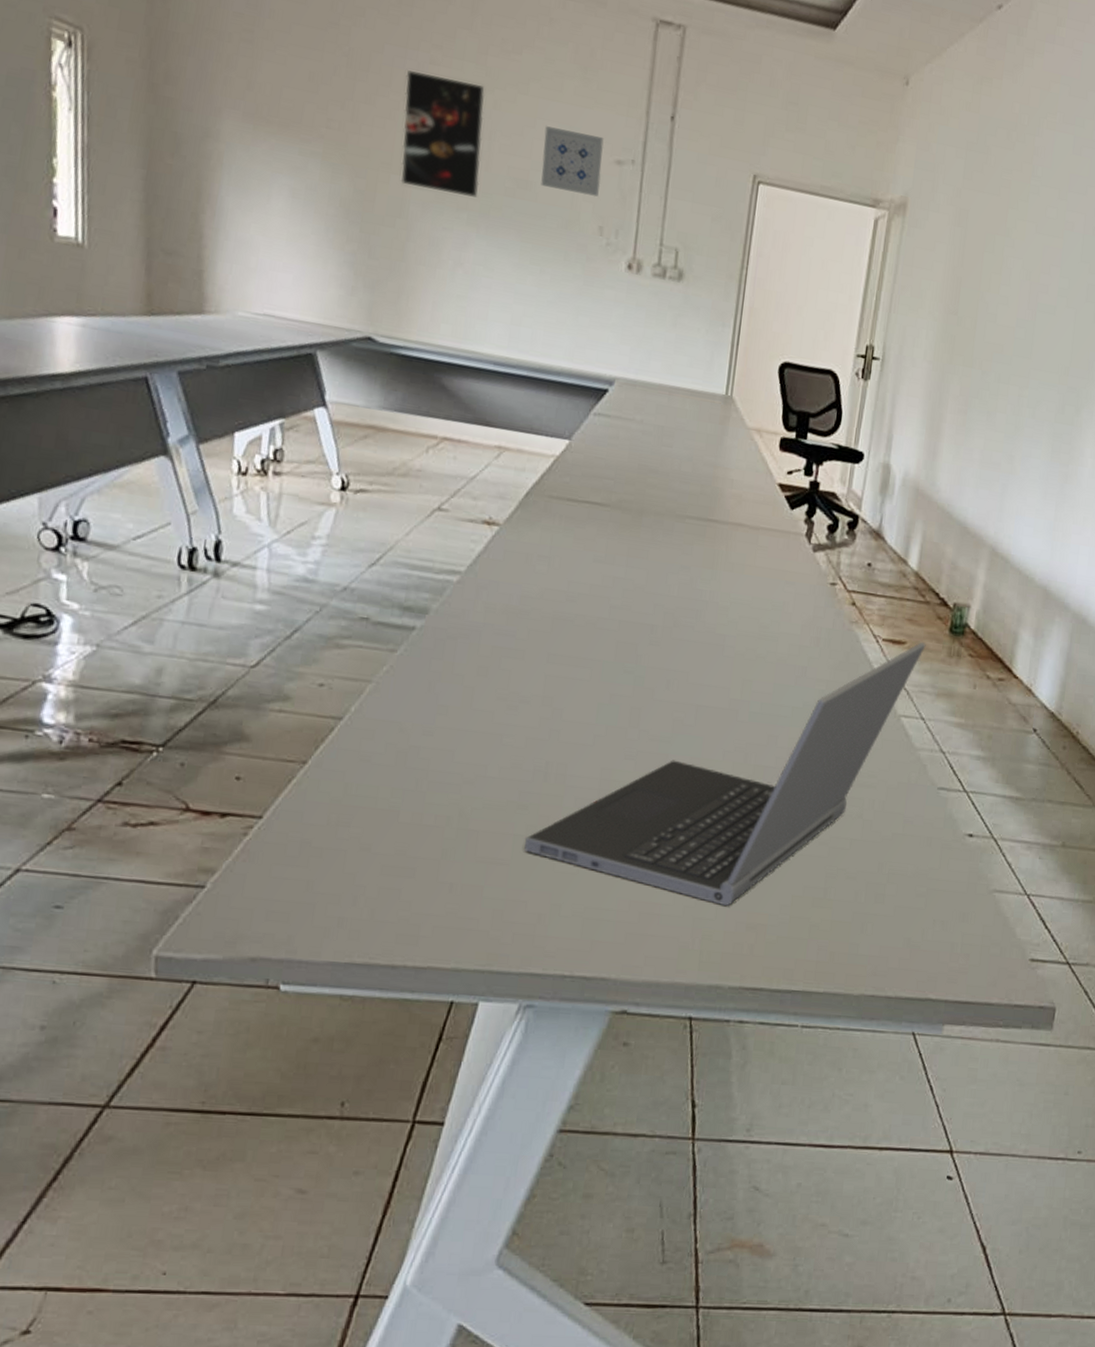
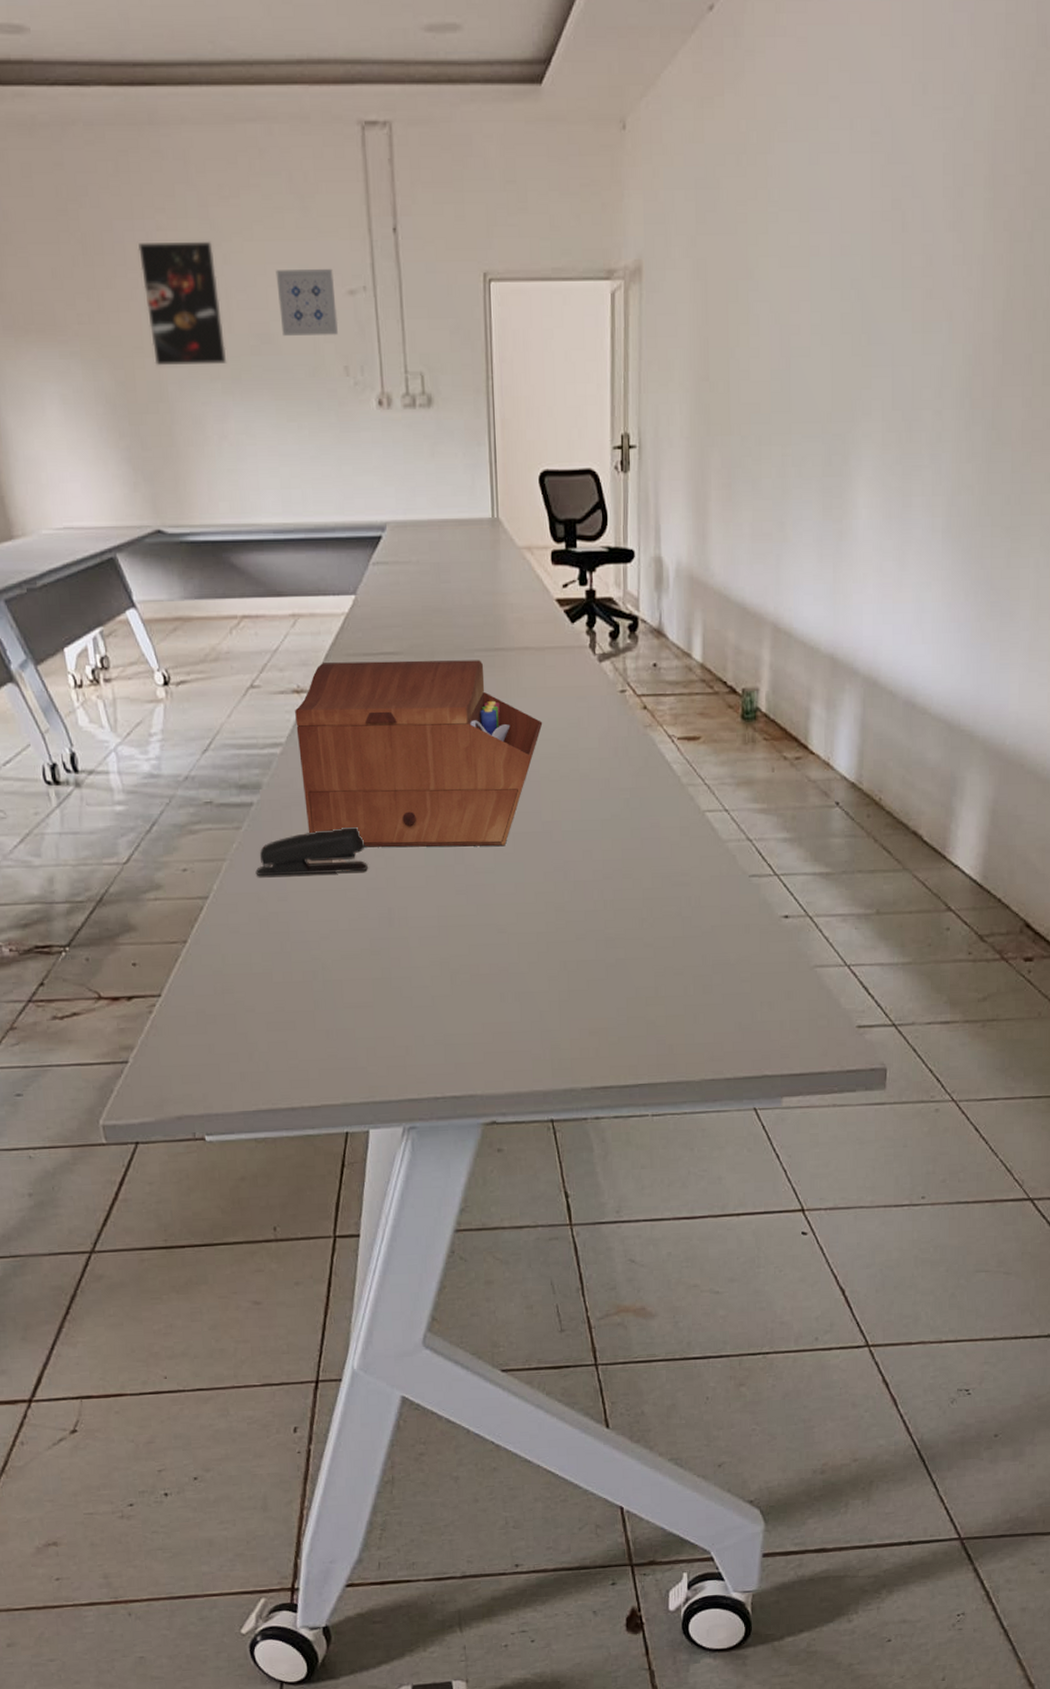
stapler: none [403,668,533,719] -> present [255,826,368,877]
sewing box: none [472,499,746,717] -> present [295,660,543,847]
laptop computer: present [524,641,926,906] -> none [383,733,720,1016]

